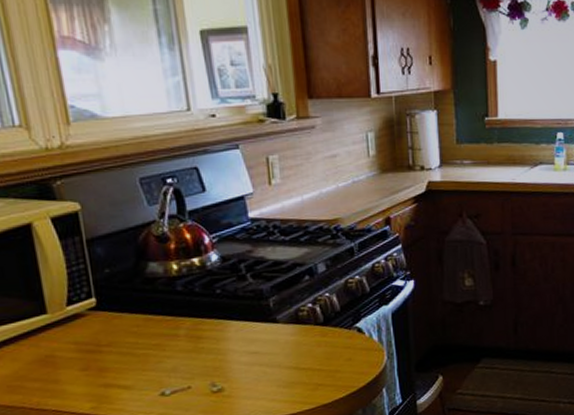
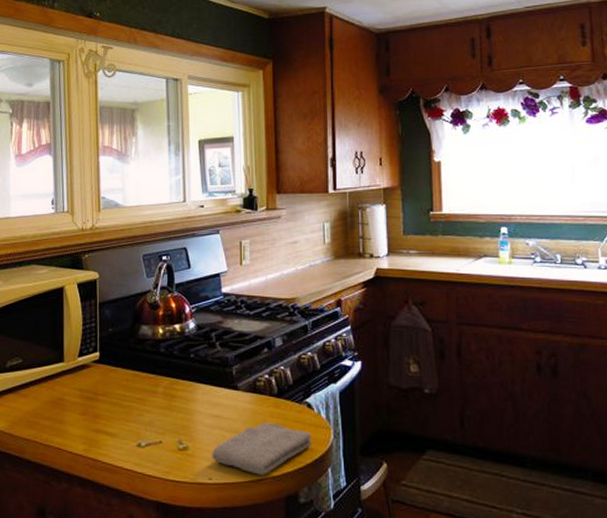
washcloth: none [252,352,365,405] -> present [212,422,313,475]

